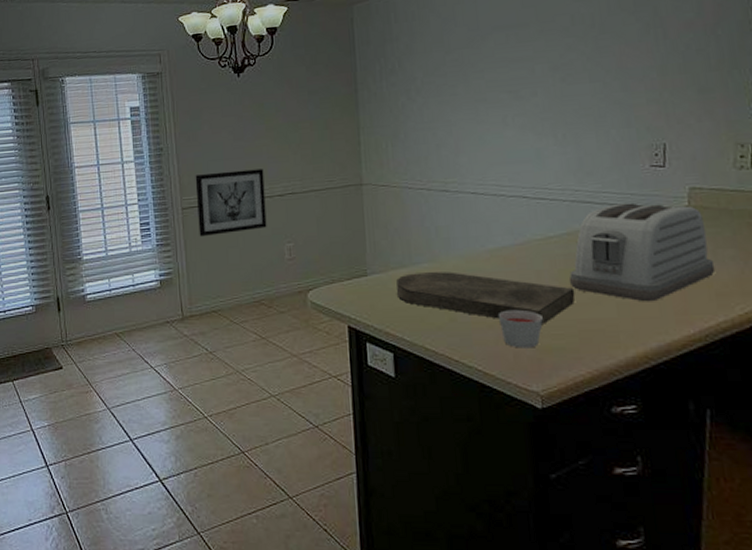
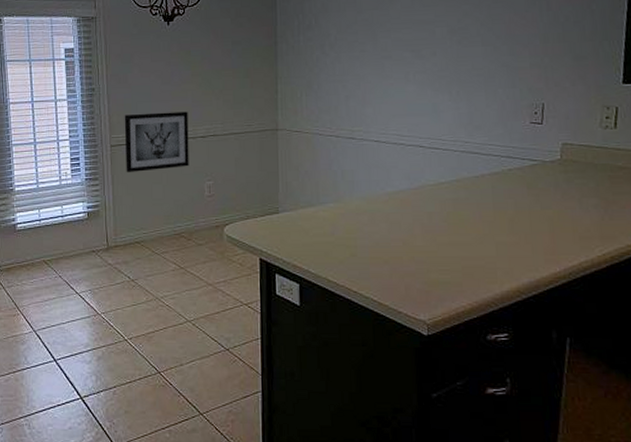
cutting board: present [396,271,576,324] -> none [304,210,461,261]
candle: present [497,309,543,348] -> none [393,247,432,282]
toaster: present [568,202,716,302] -> none [456,155,580,243]

